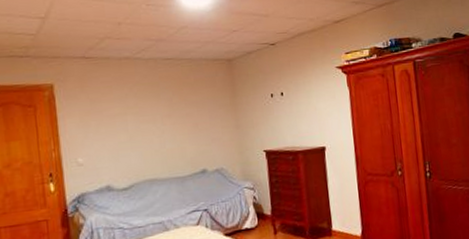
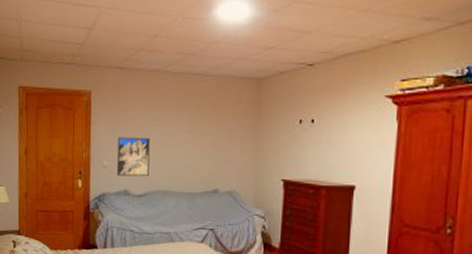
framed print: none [91,127,132,172] -> present [116,137,150,177]

